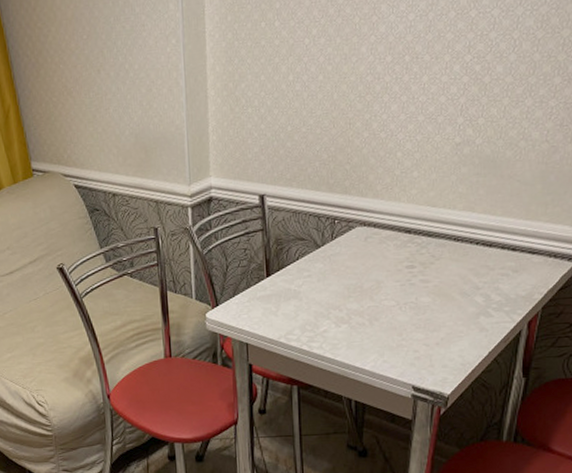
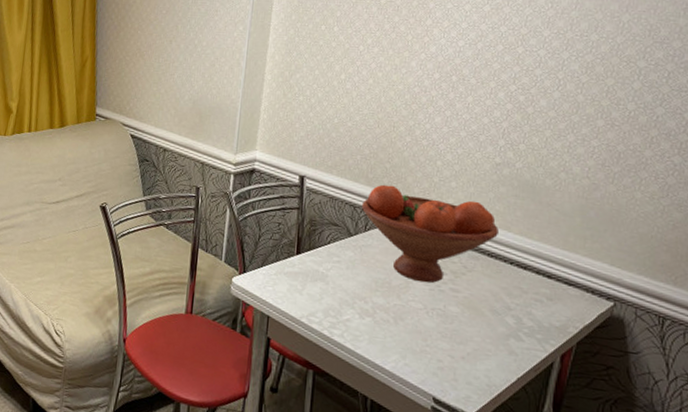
fruit bowl: none [325,187,463,280] -> present [361,184,499,283]

